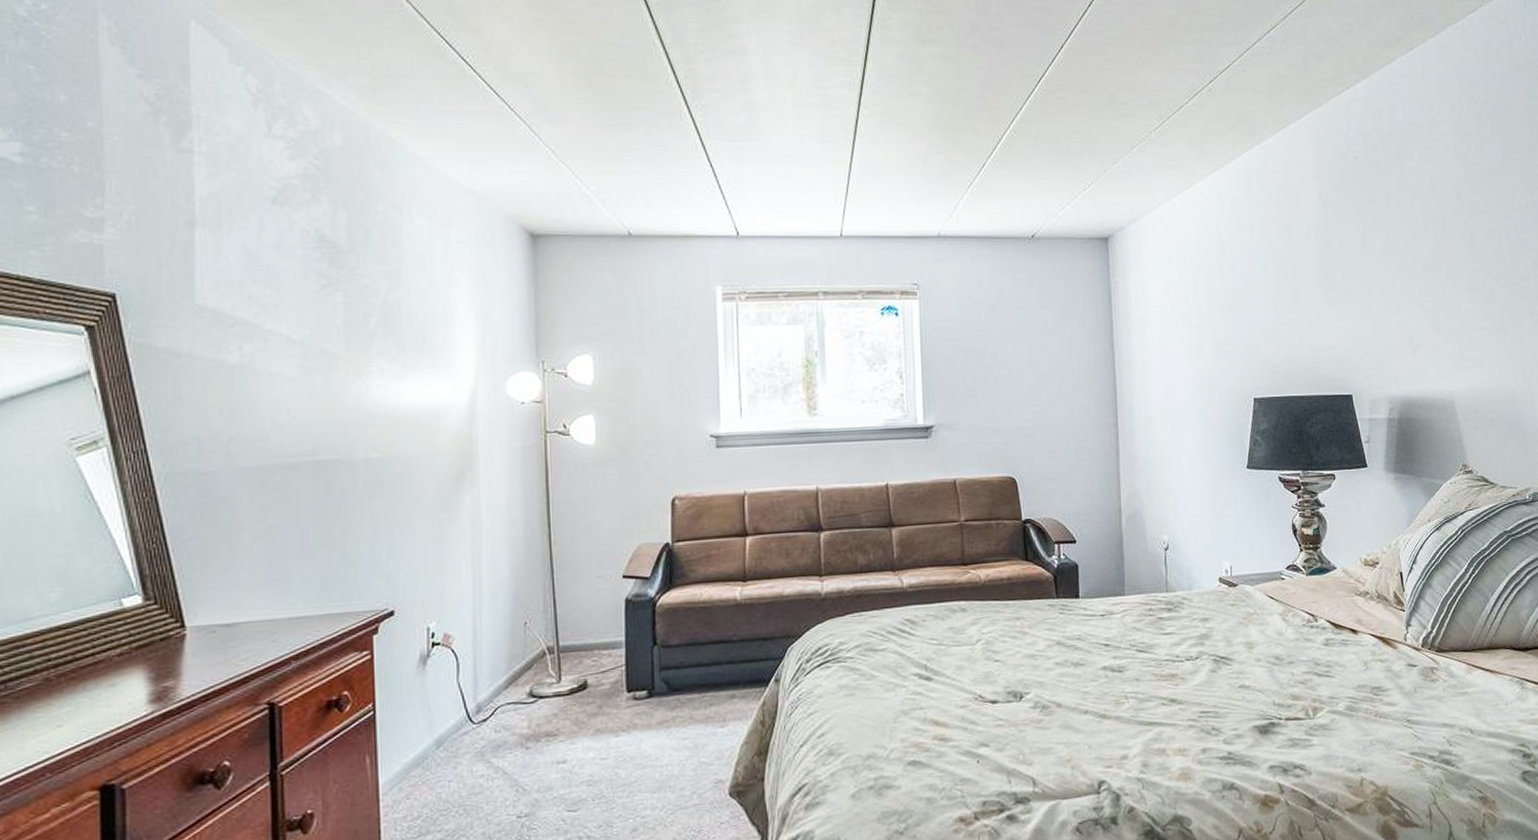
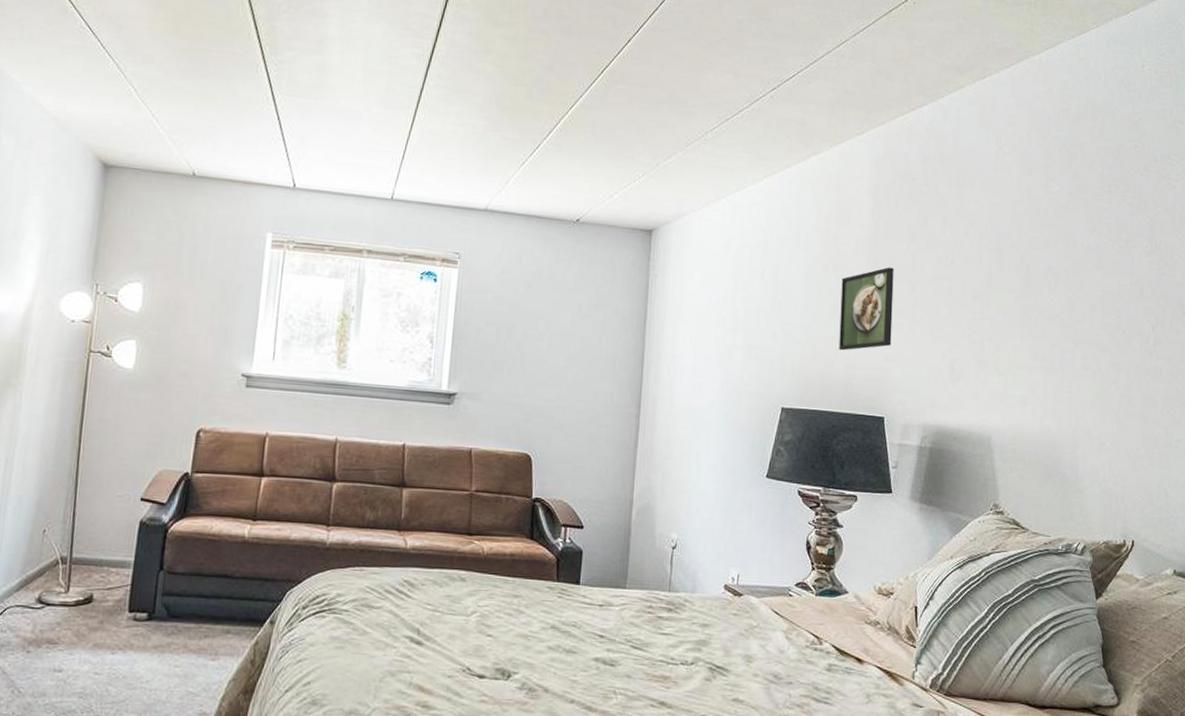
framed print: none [1297,247,1352,335] -> present [839,267,894,351]

